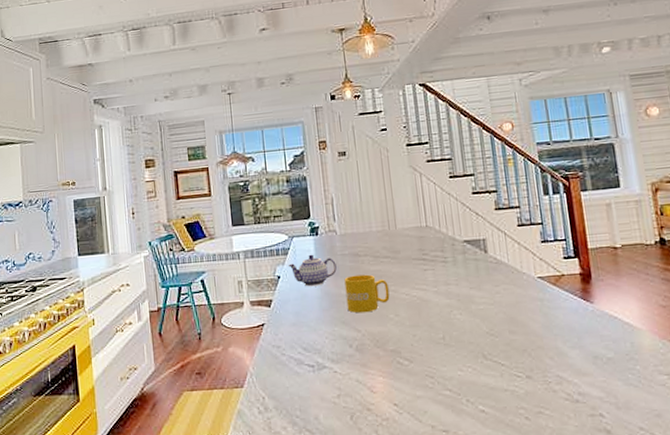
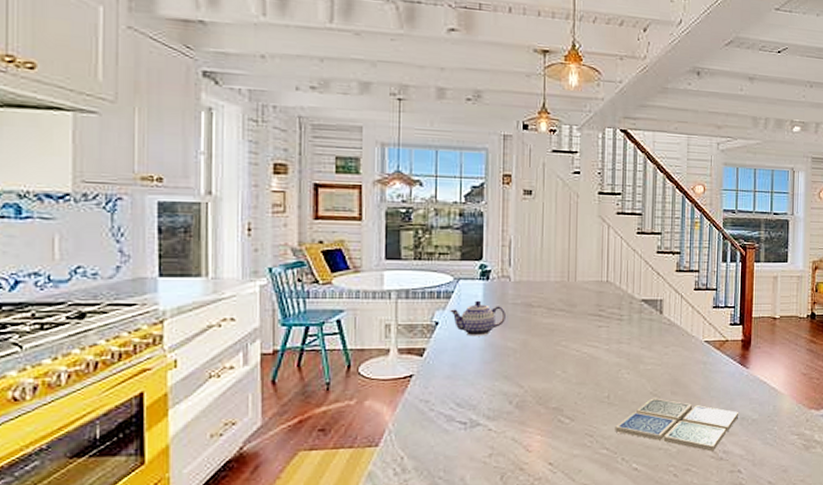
mug: present [344,274,390,313] -> none [512,327,560,368]
drink coaster: none [454,337,590,393] -> present [615,398,738,452]

